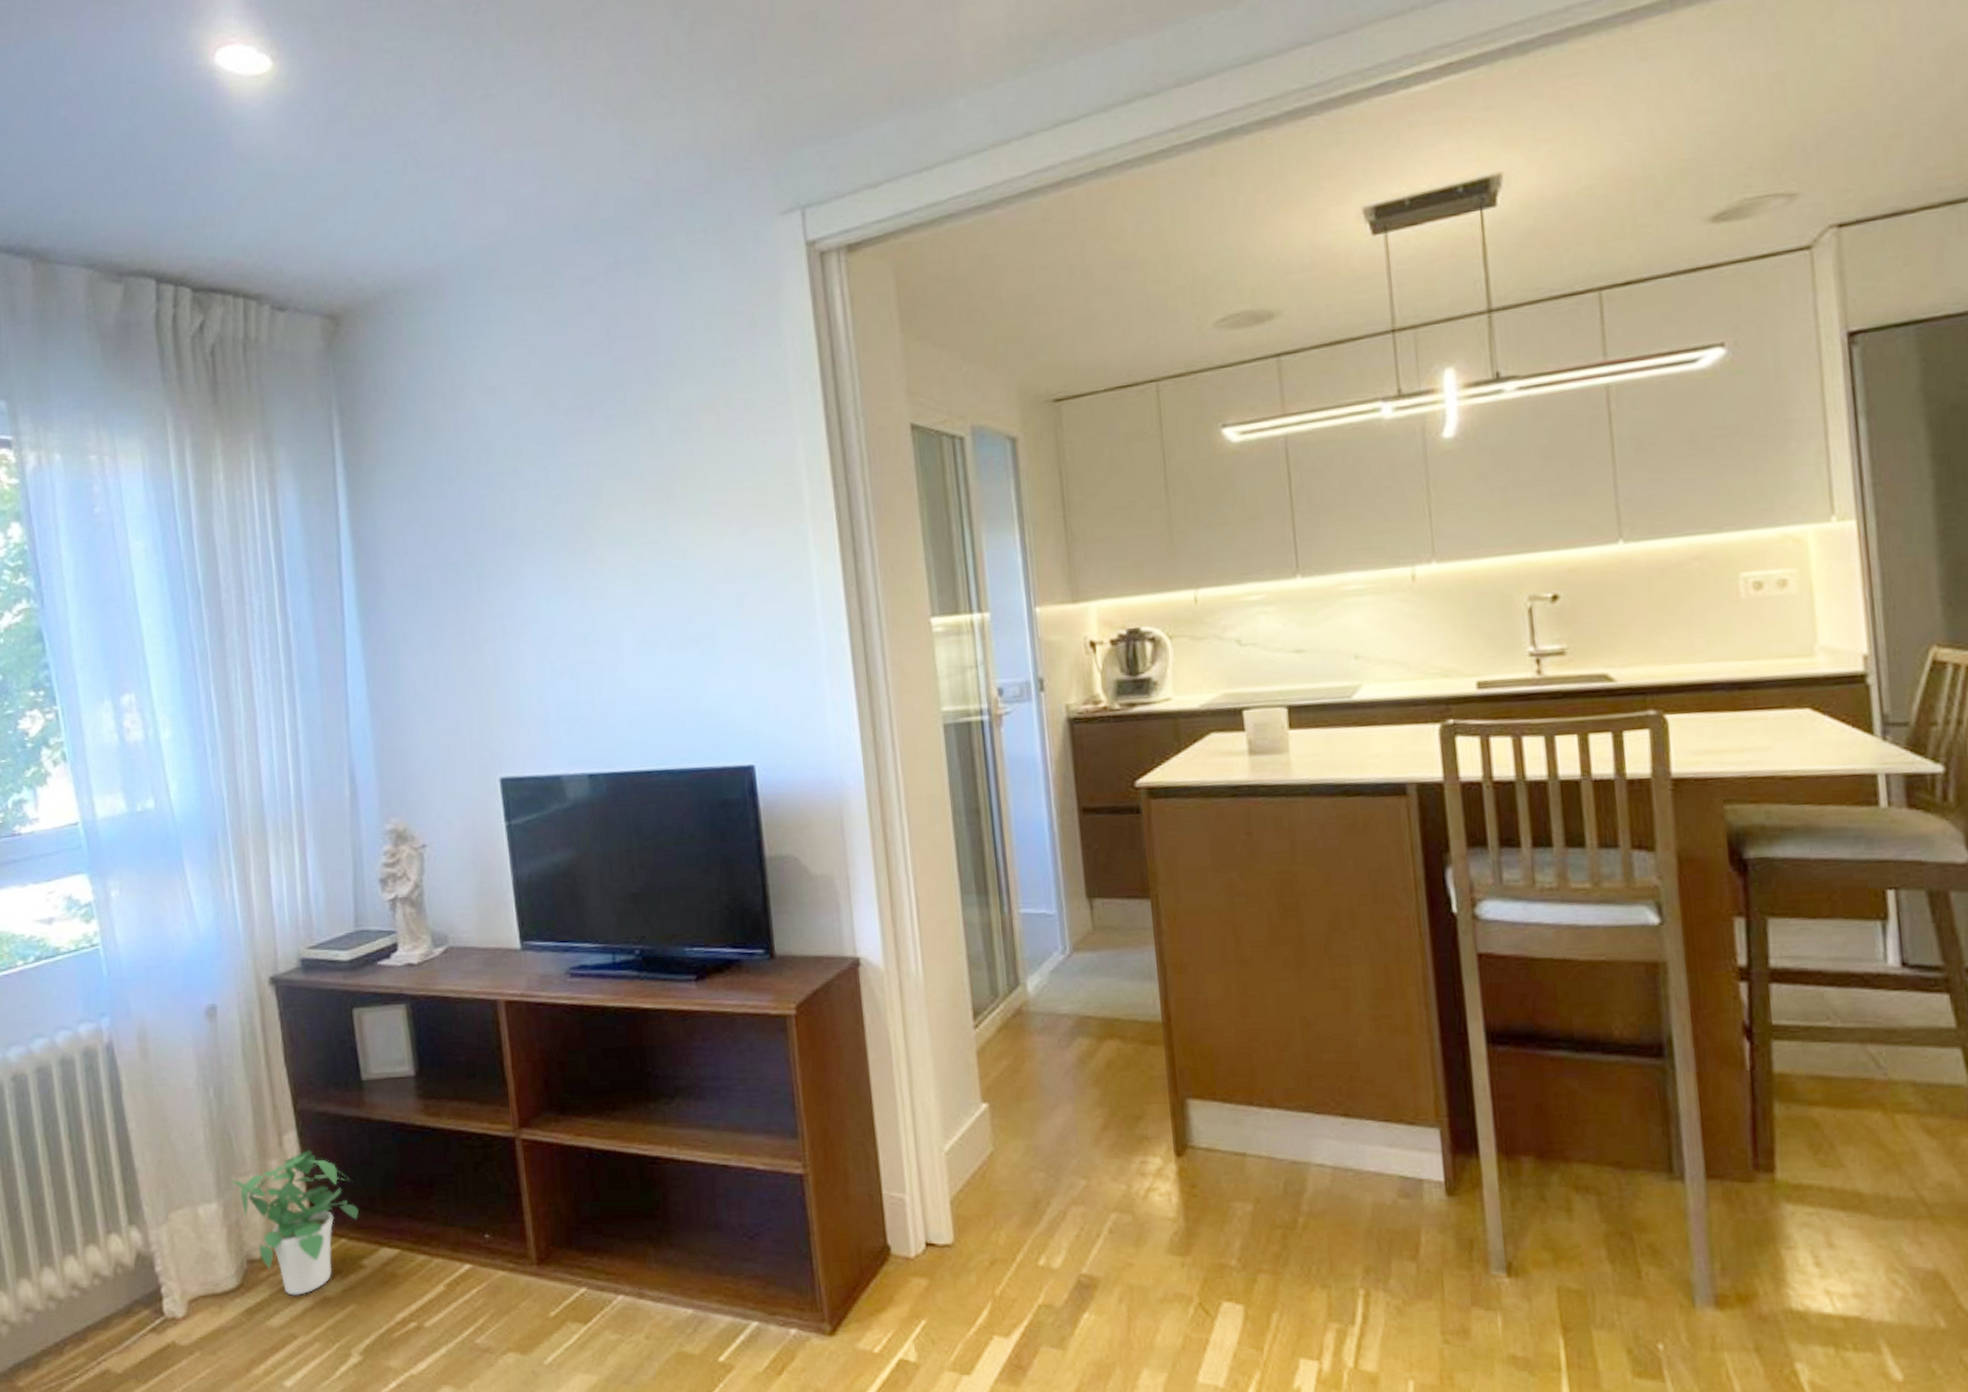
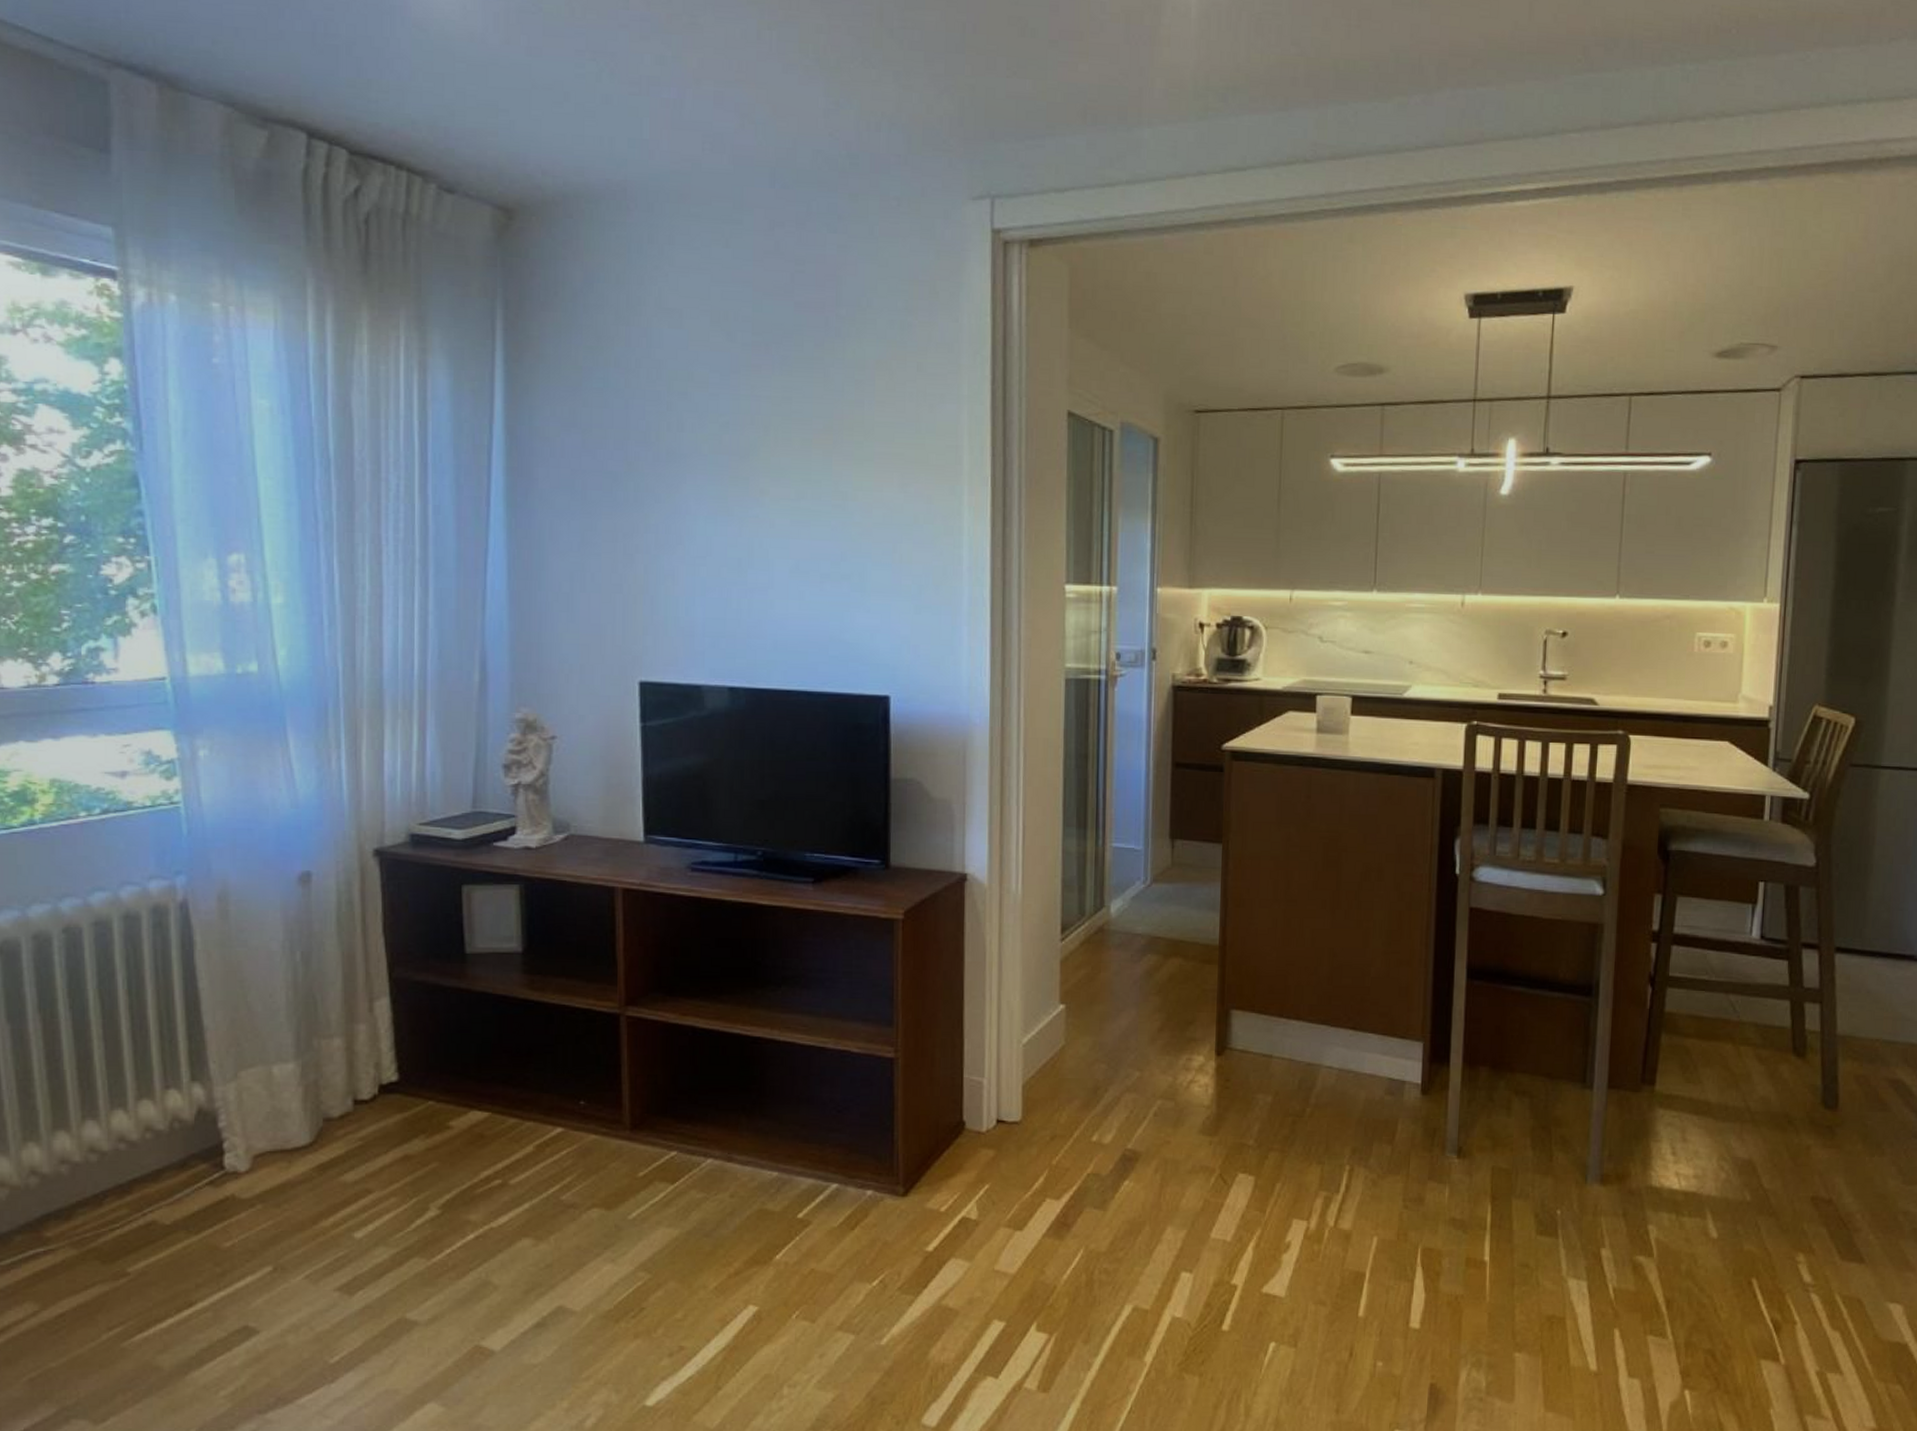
potted plant: present [228,1150,359,1296] -> none [310,1016,450,1153]

